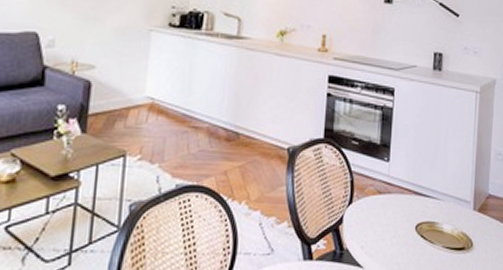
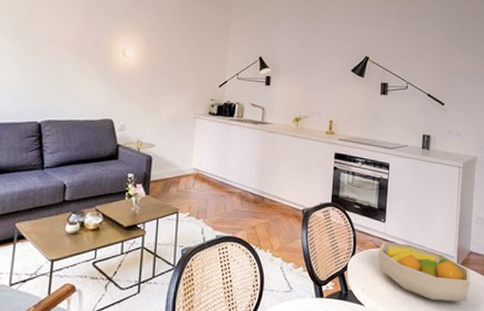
fruit bowl: none [380,186,489,258] -> present [378,242,471,301]

